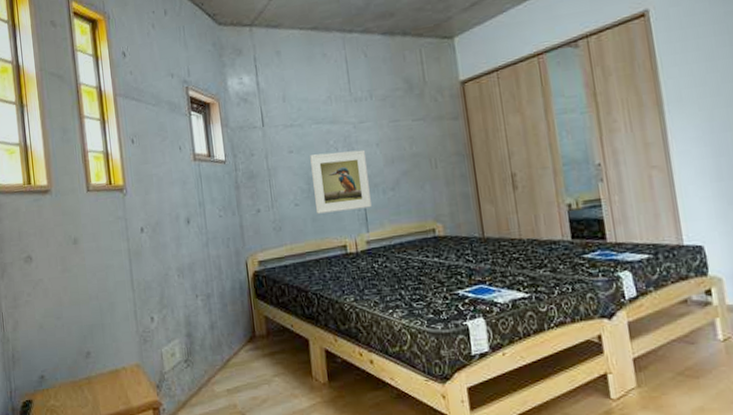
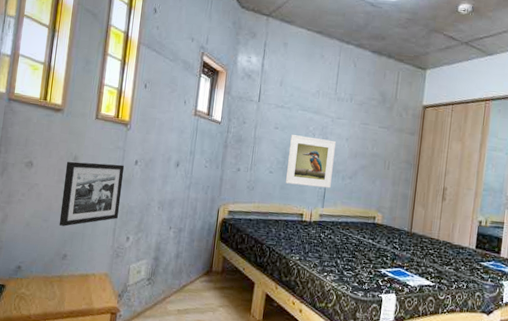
picture frame: none [66,236,137,321] -> present [59,161,125,227]

